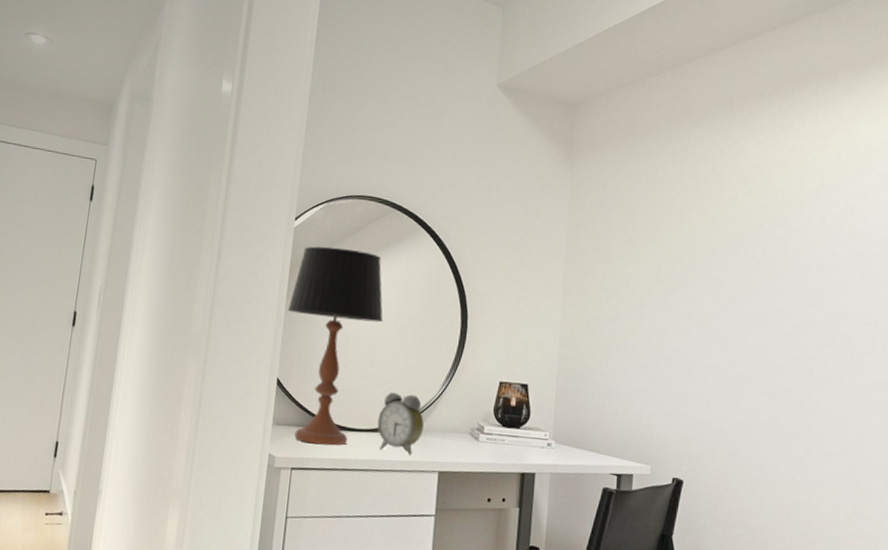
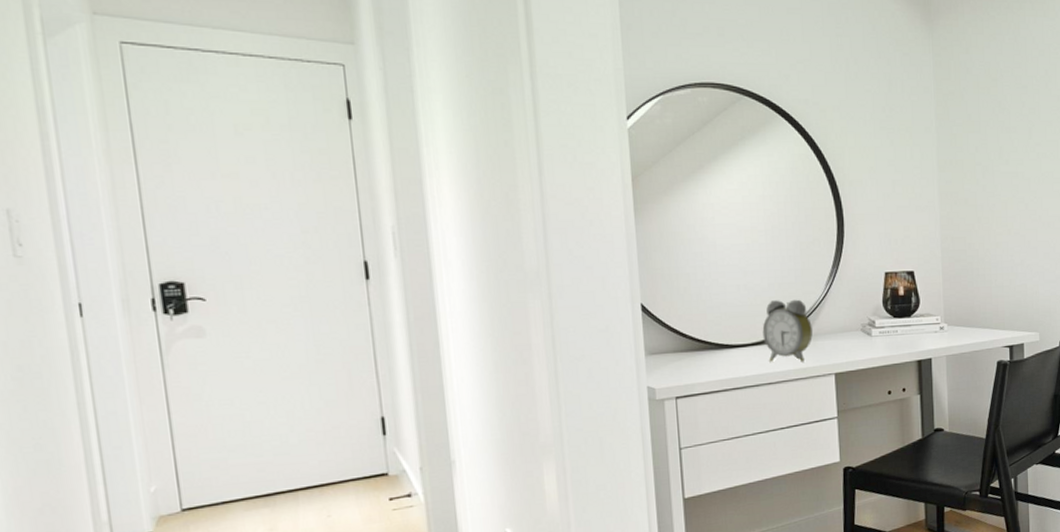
table lamp: present [287,246,384,446] -> none [638,147,752,369]

